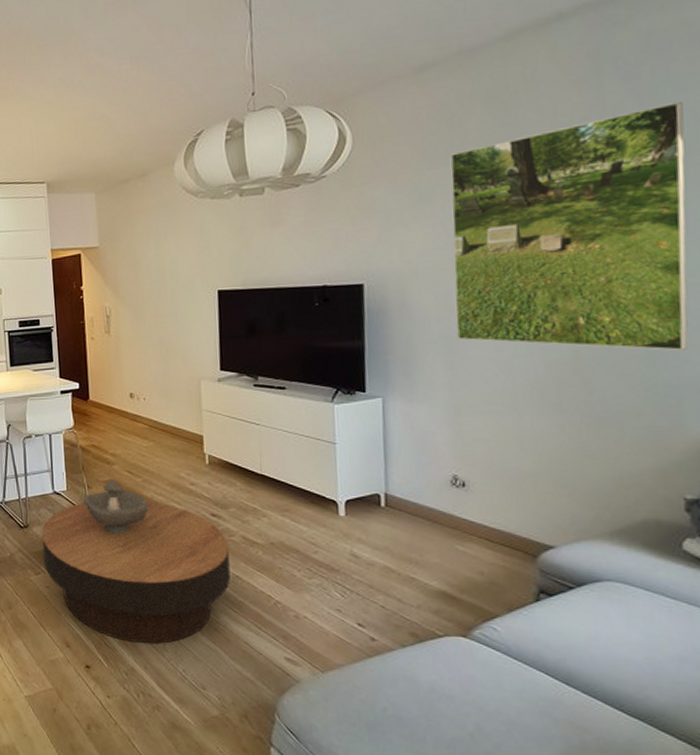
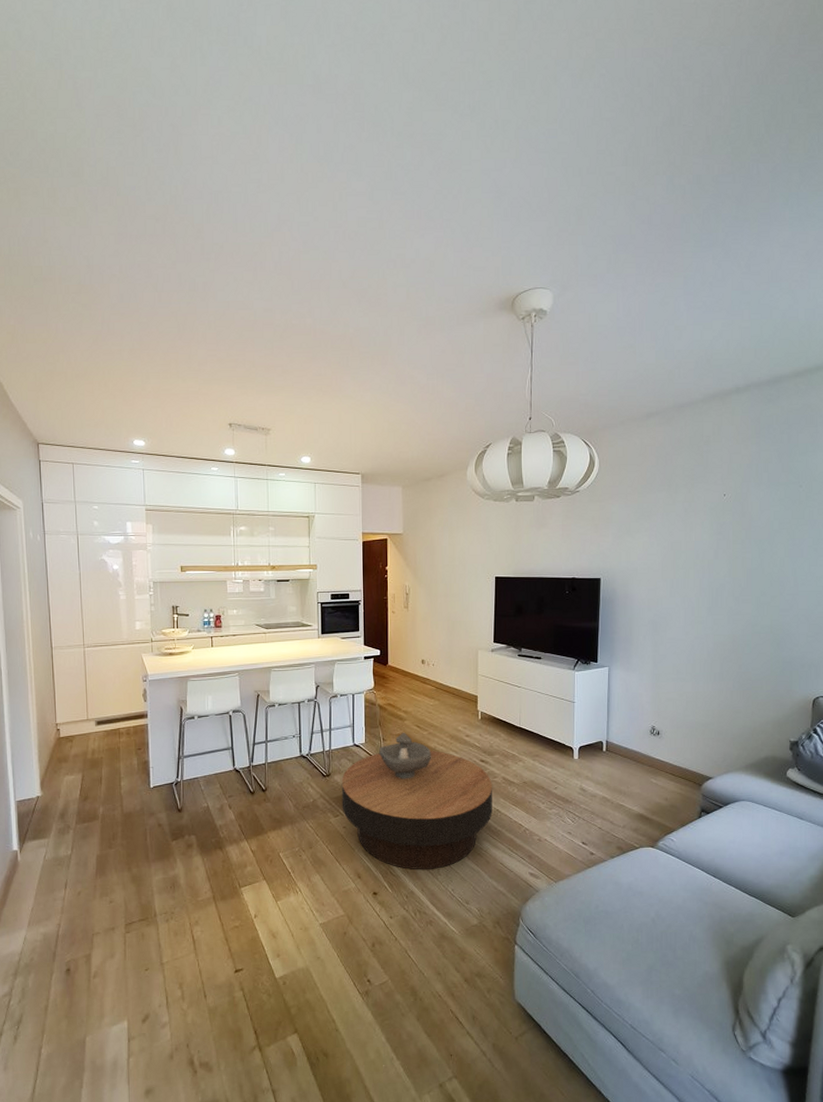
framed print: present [450,102,688,350] -> none [660,462,804,637]

